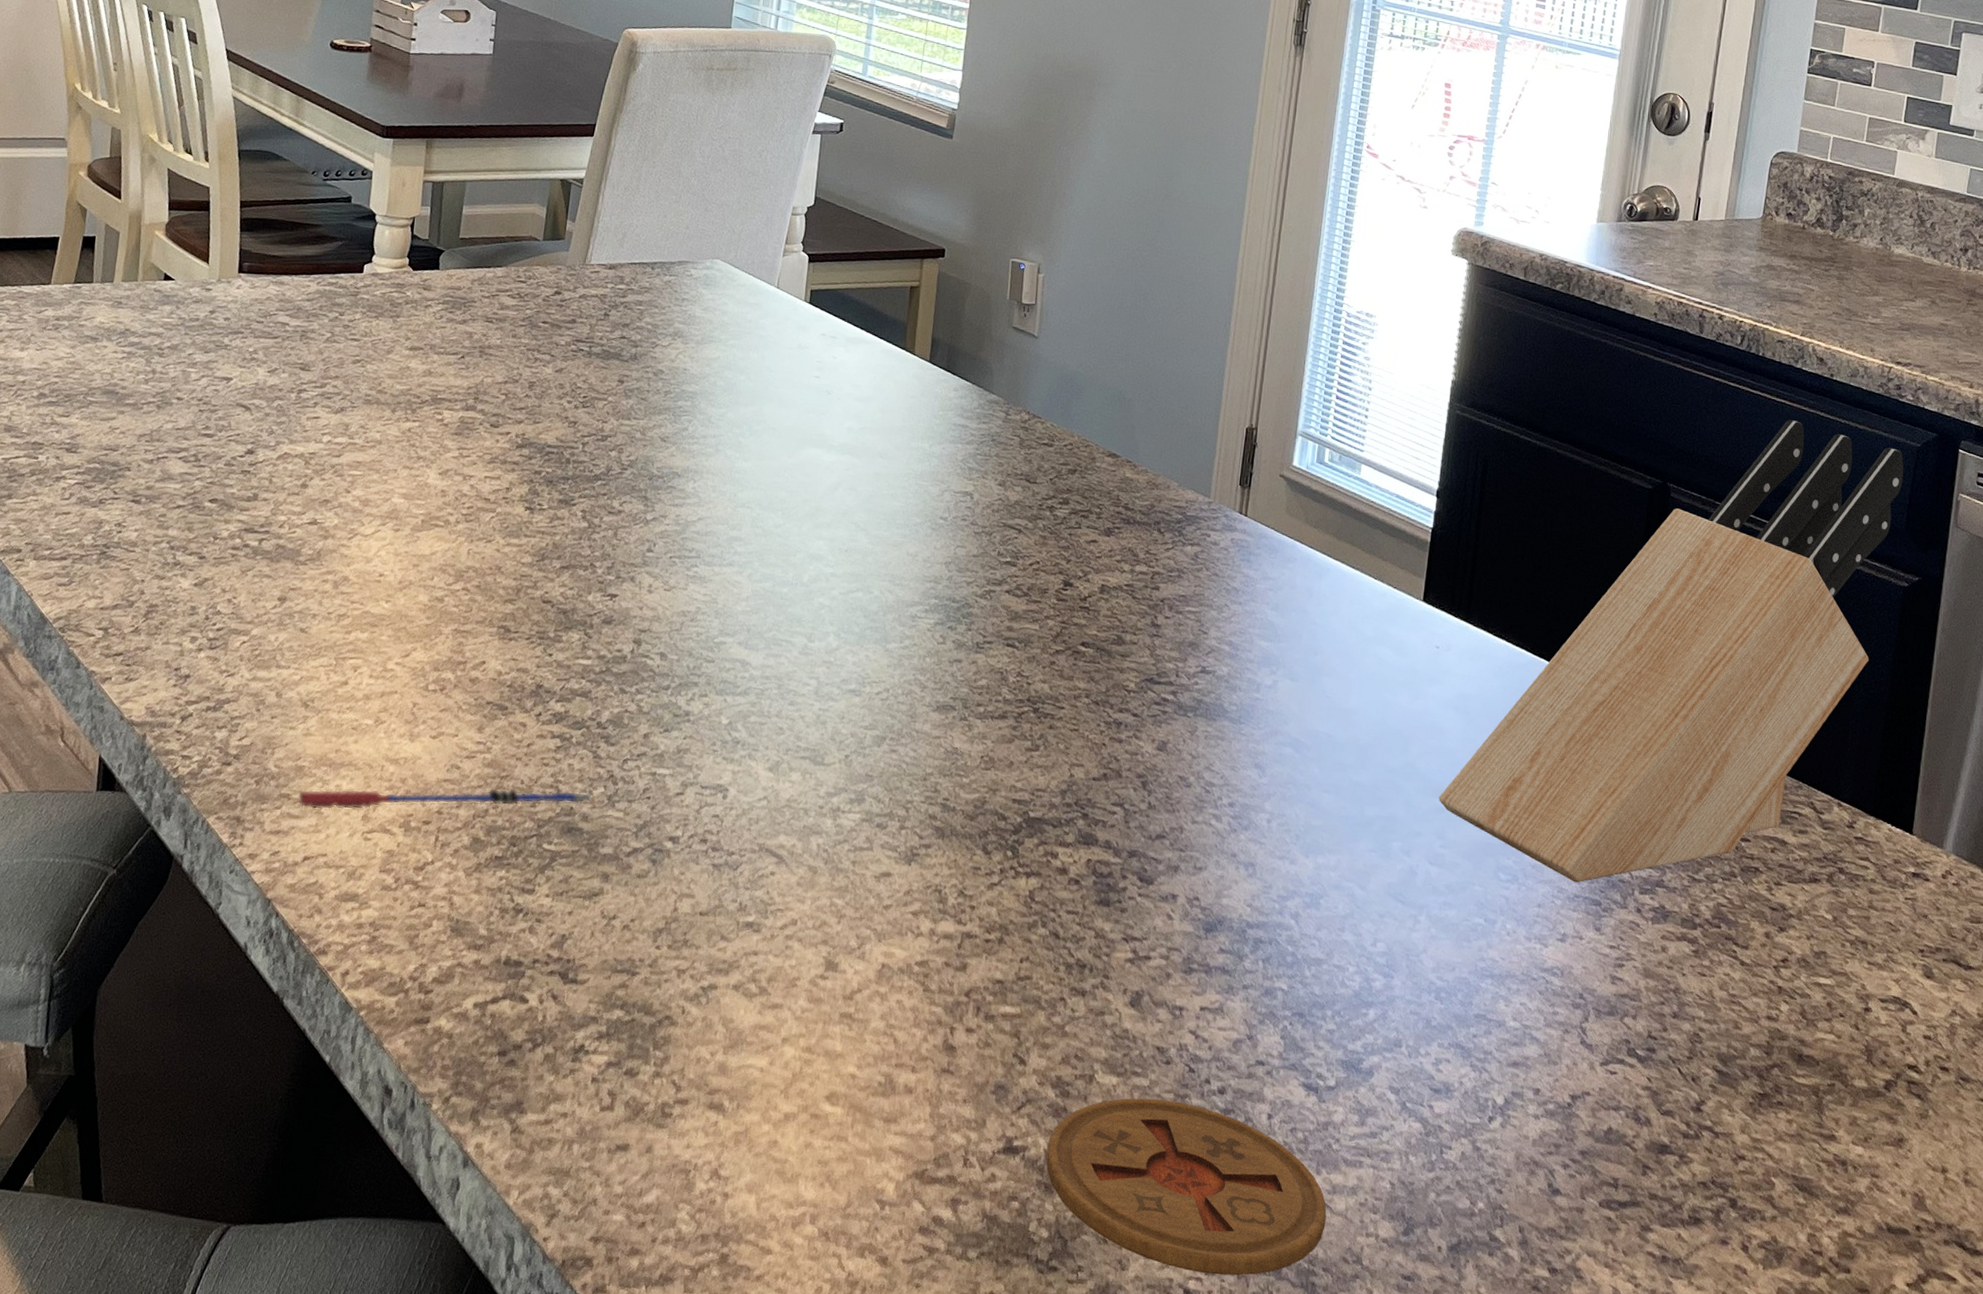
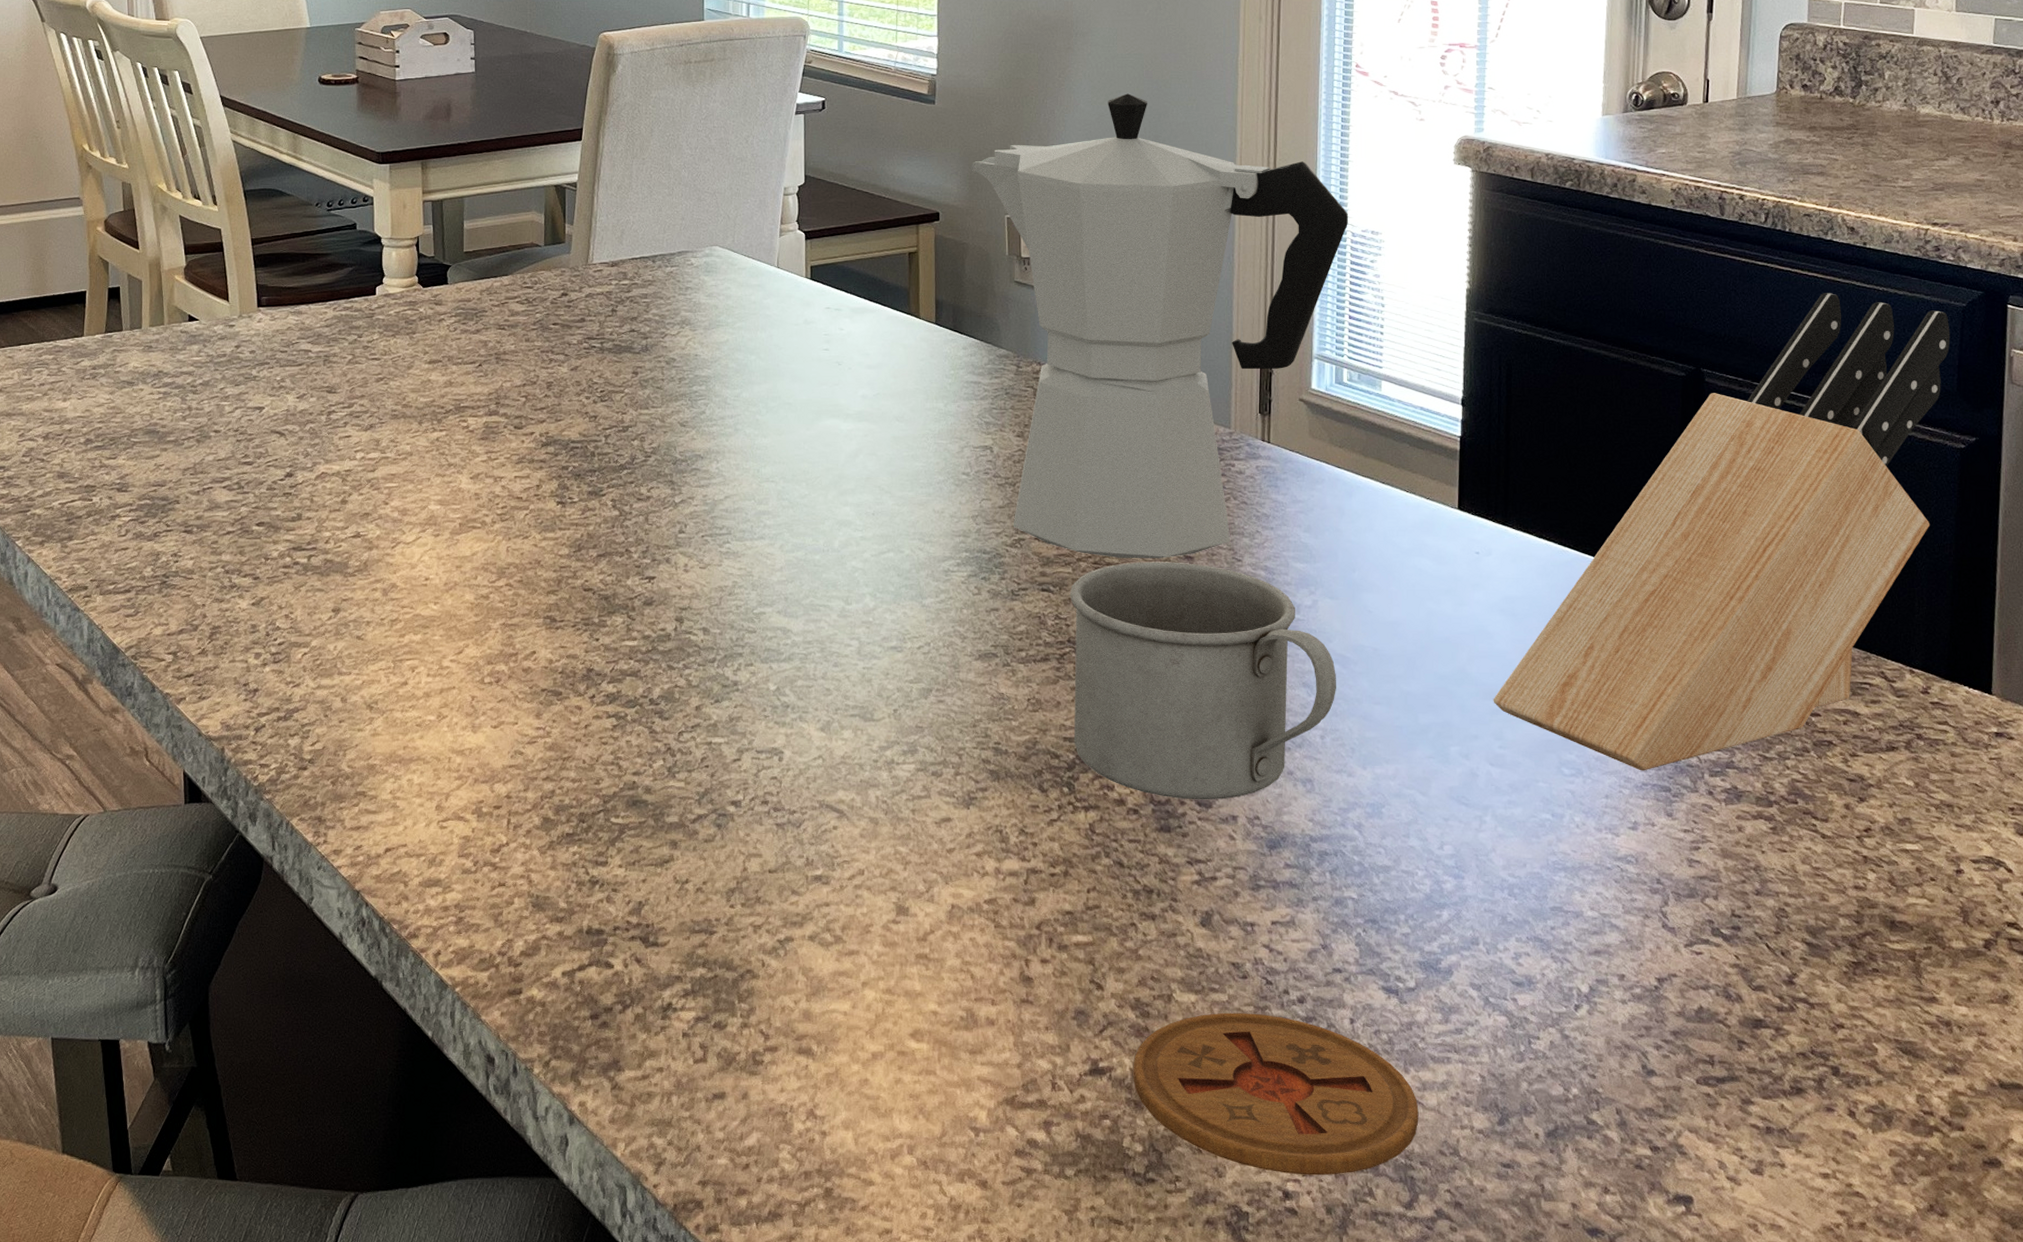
pen: present [297,788,593,810] -> none [372,766,654,804]
moka pot: none [980,149,1345,624] -> present [970,93,1348,559]
mug: none [1023,625,1289,877] -> present [1069,561,1336,800]

